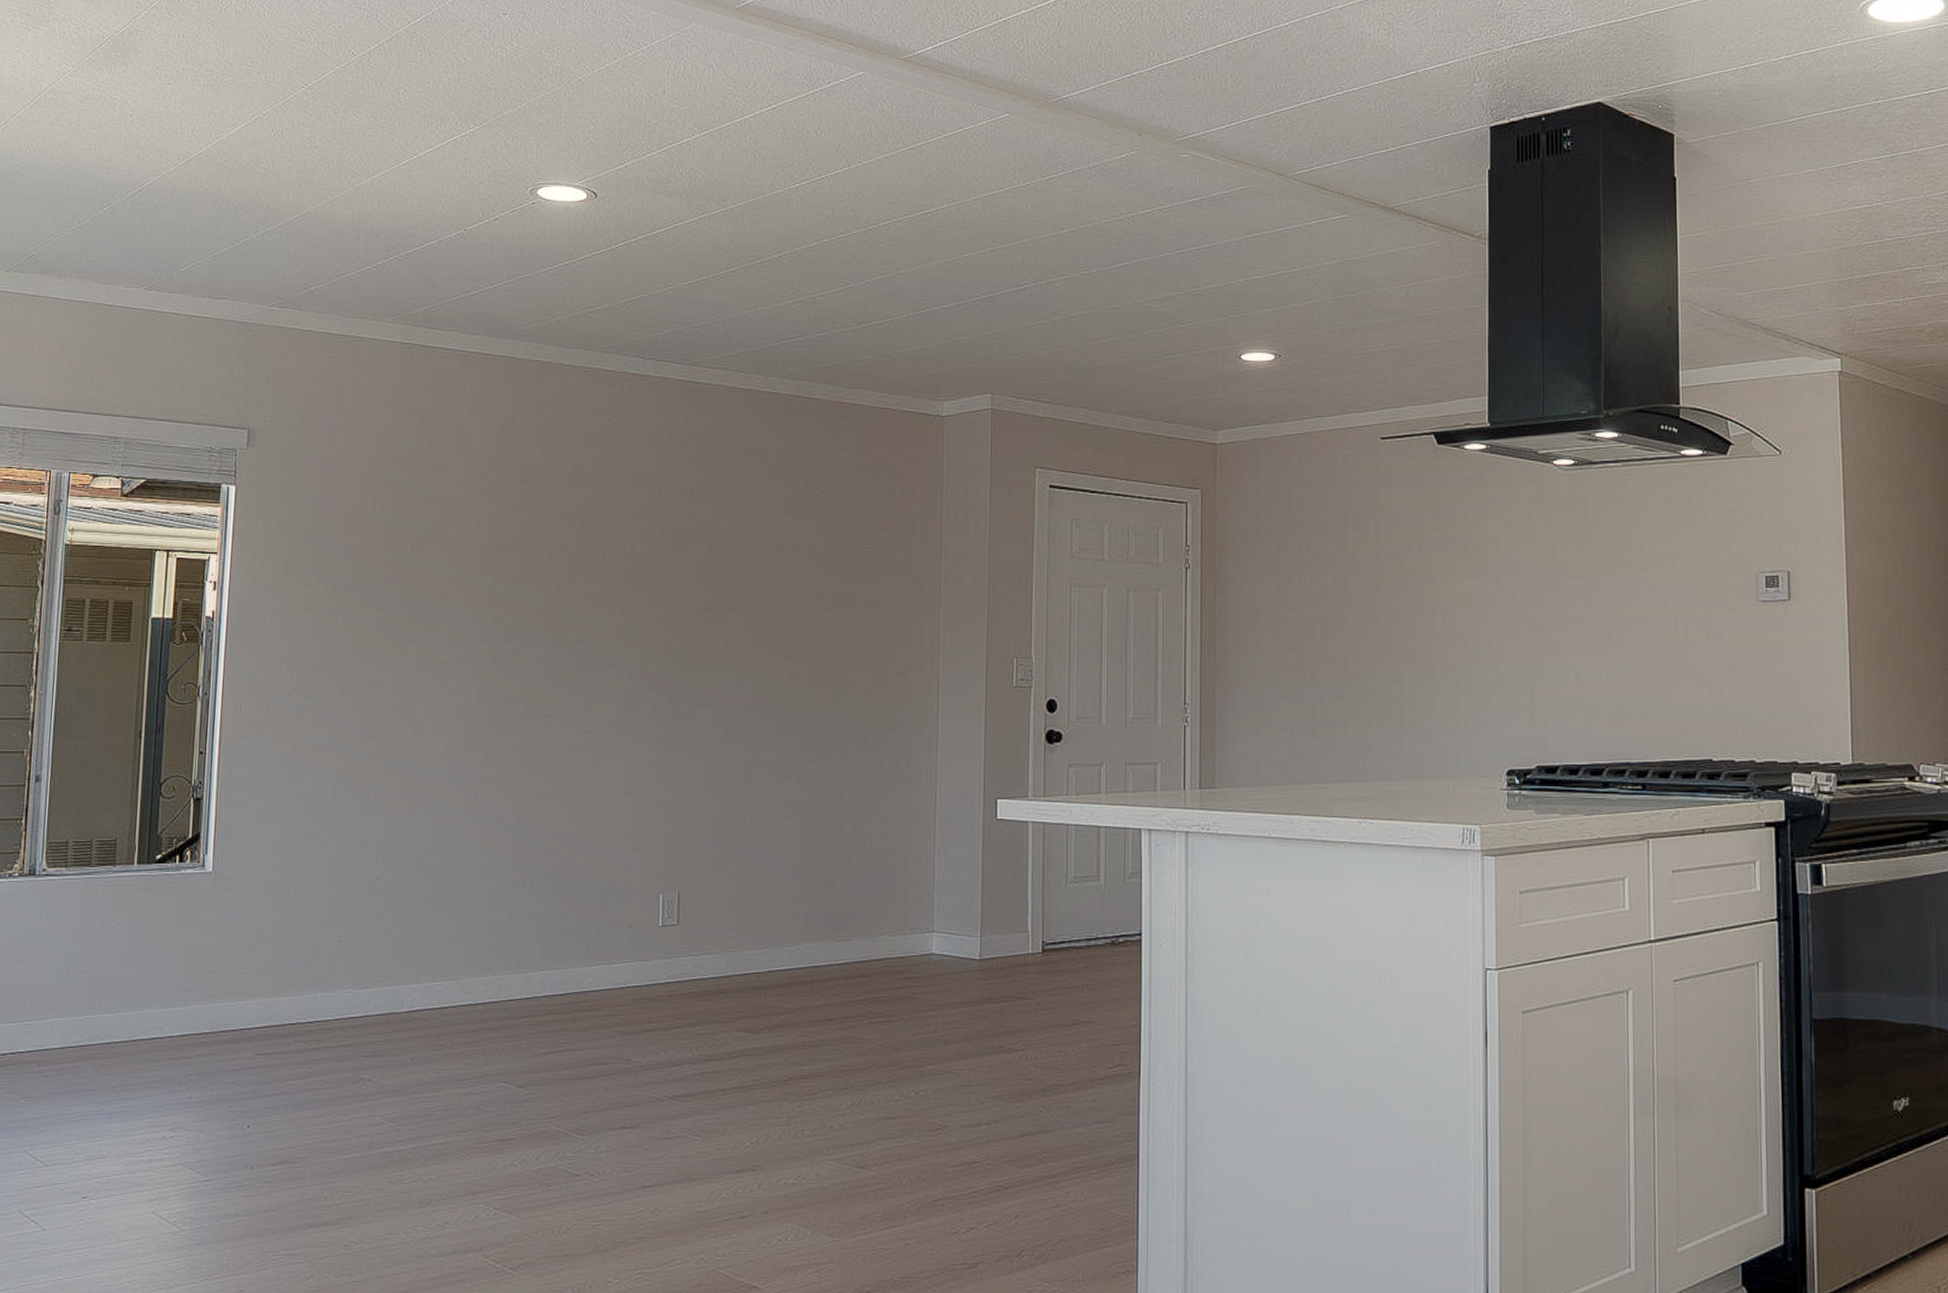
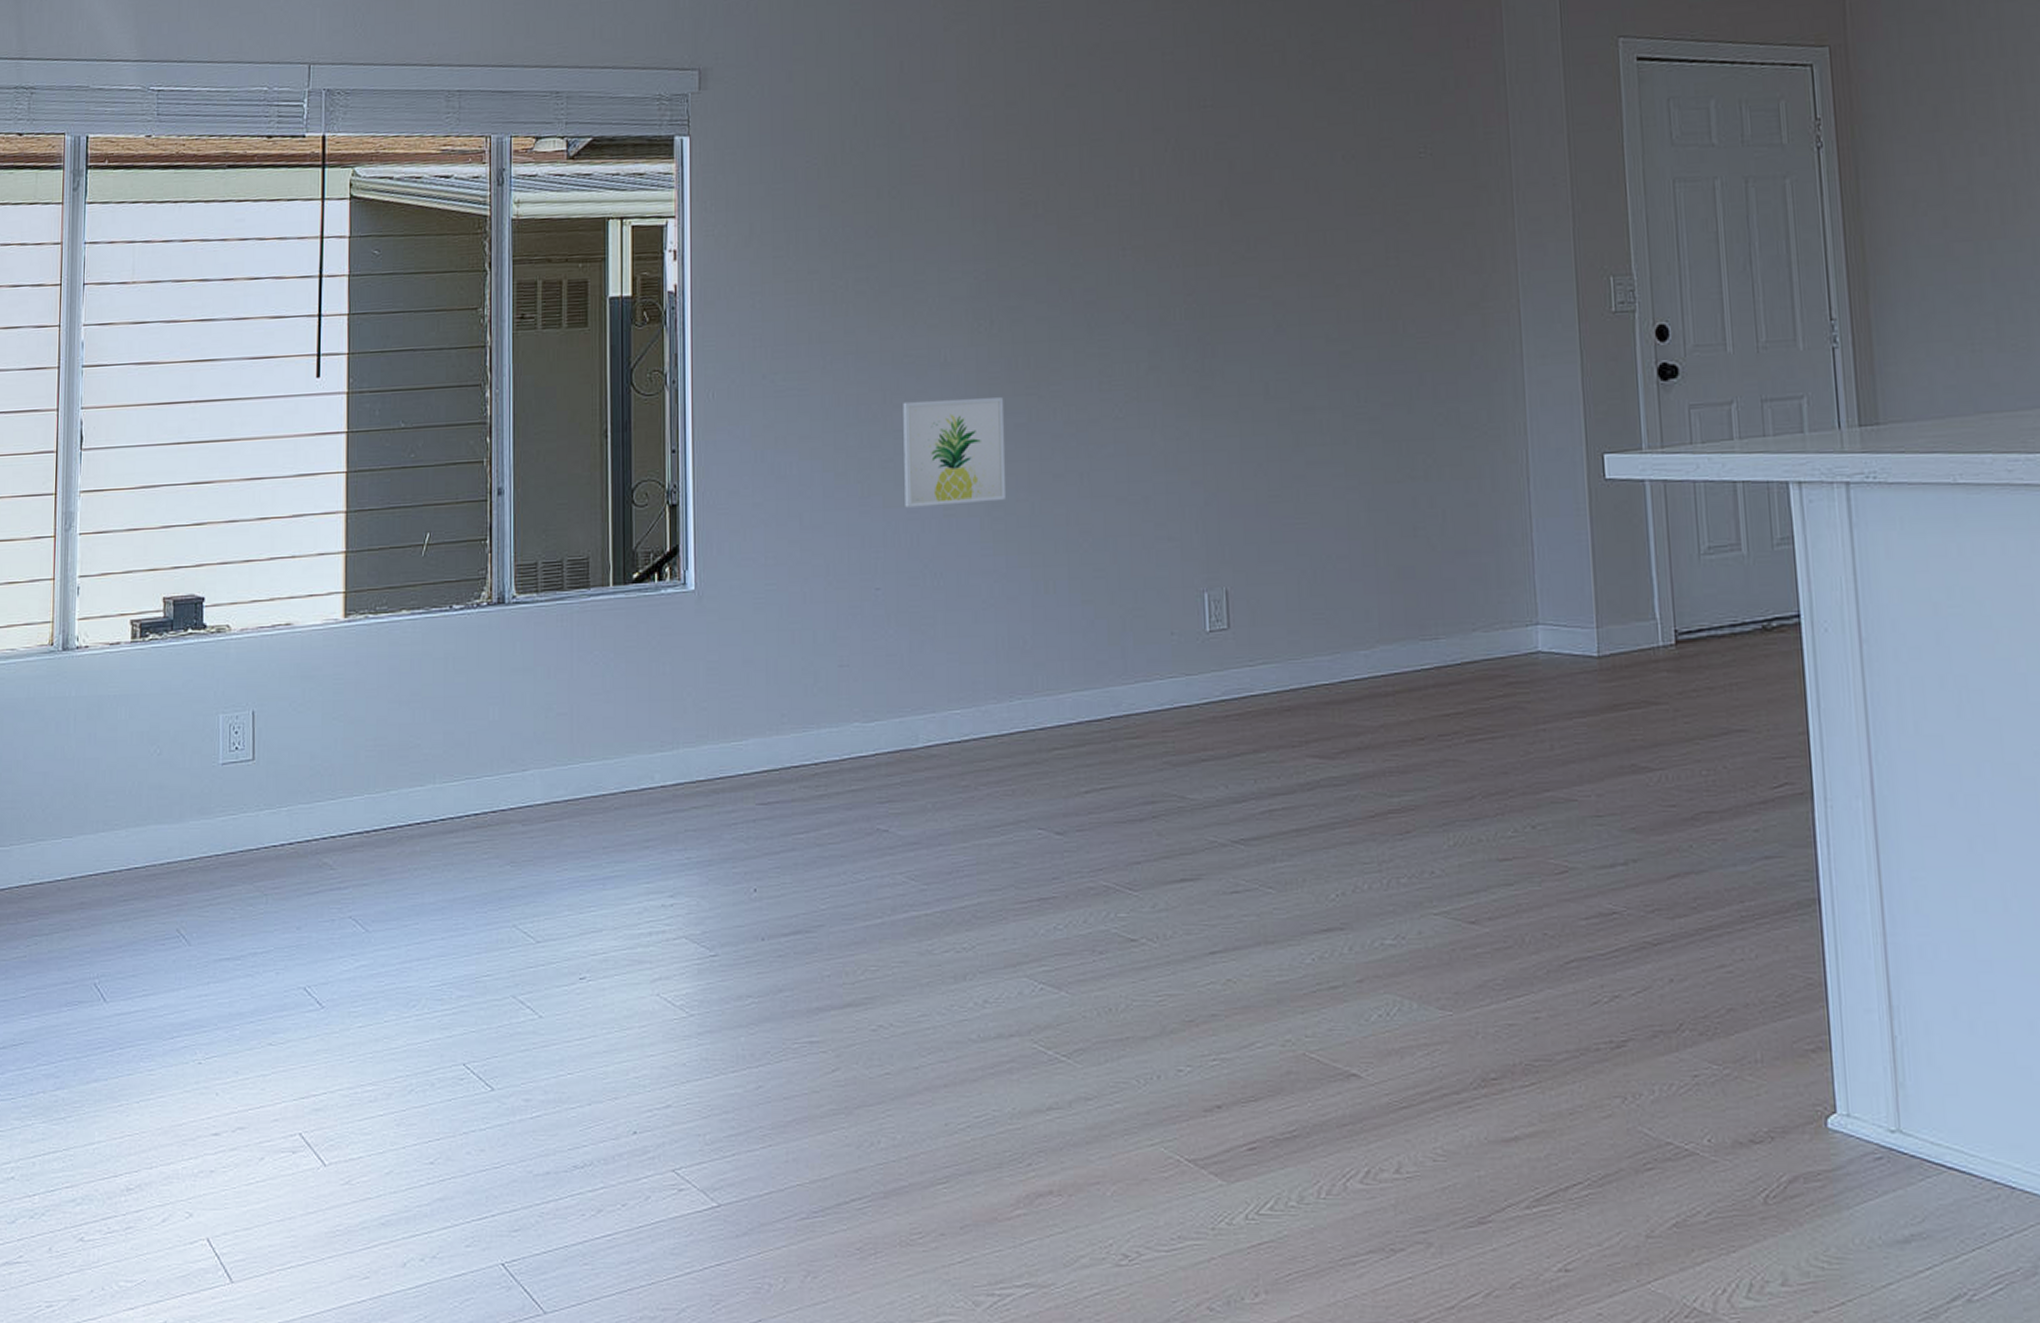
wall art: none [406,723,500,812] -> present [903,397,1007,508]

